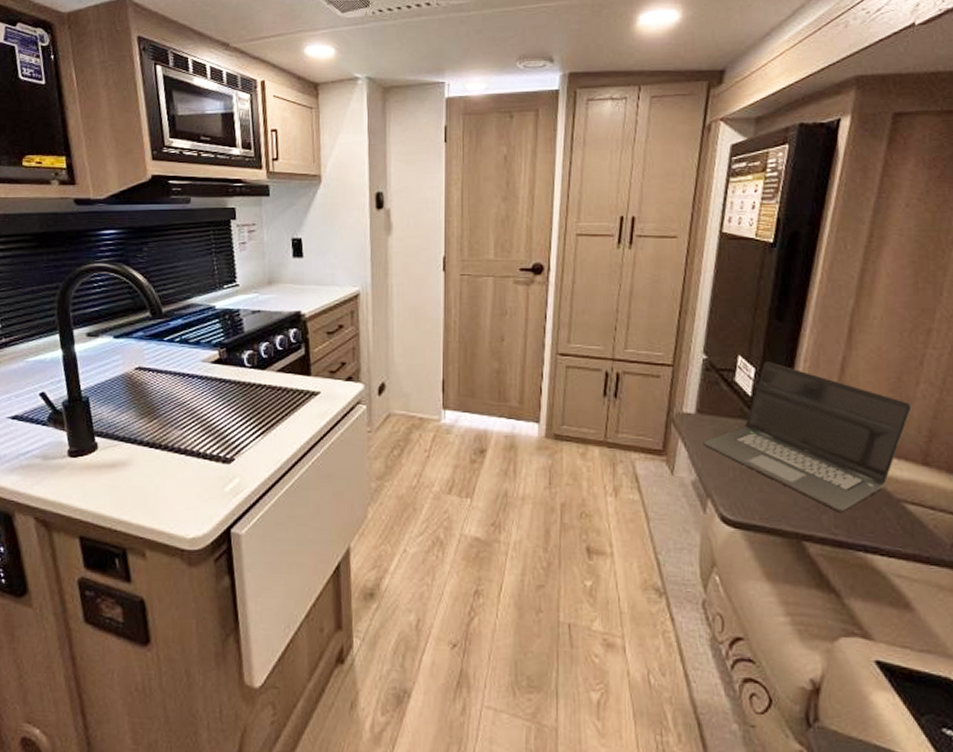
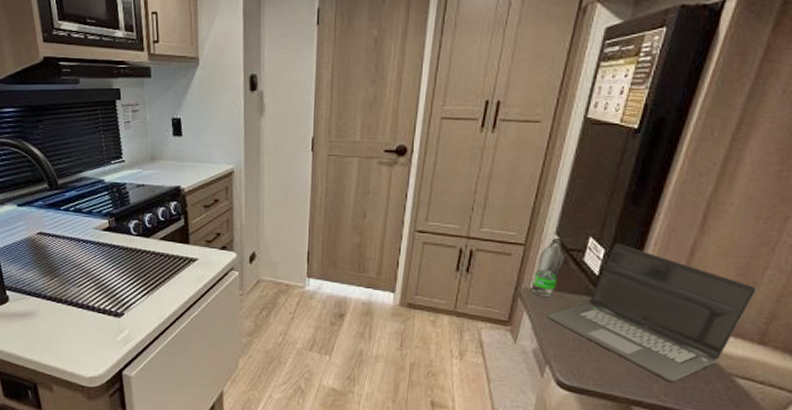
bottle: none [683,358,714,423] -> present [530,238,564,298]

